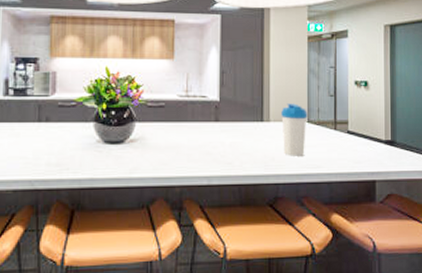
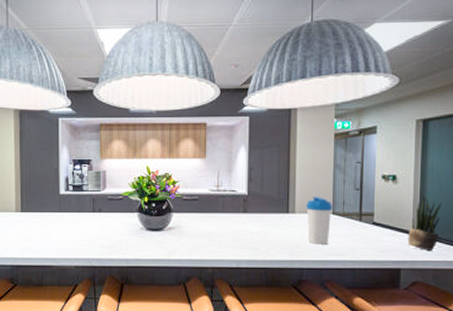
potted plant: none [381,104,411,160] -> present [407,197,442,250]

